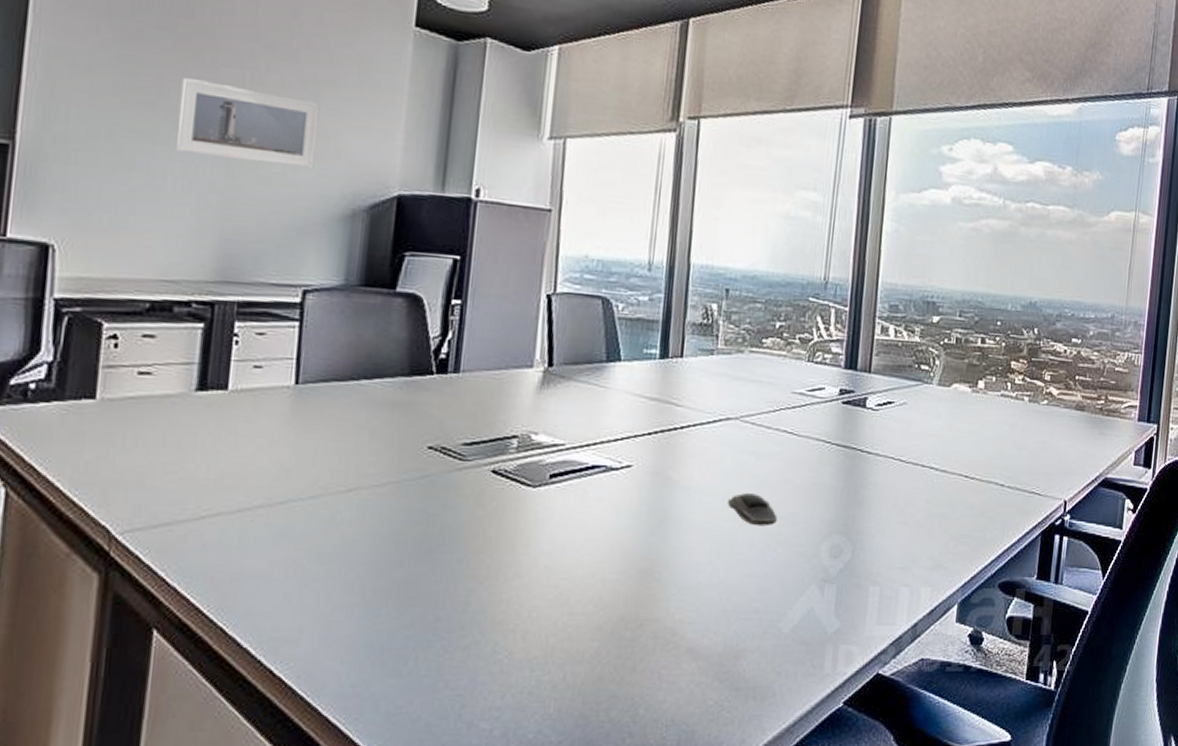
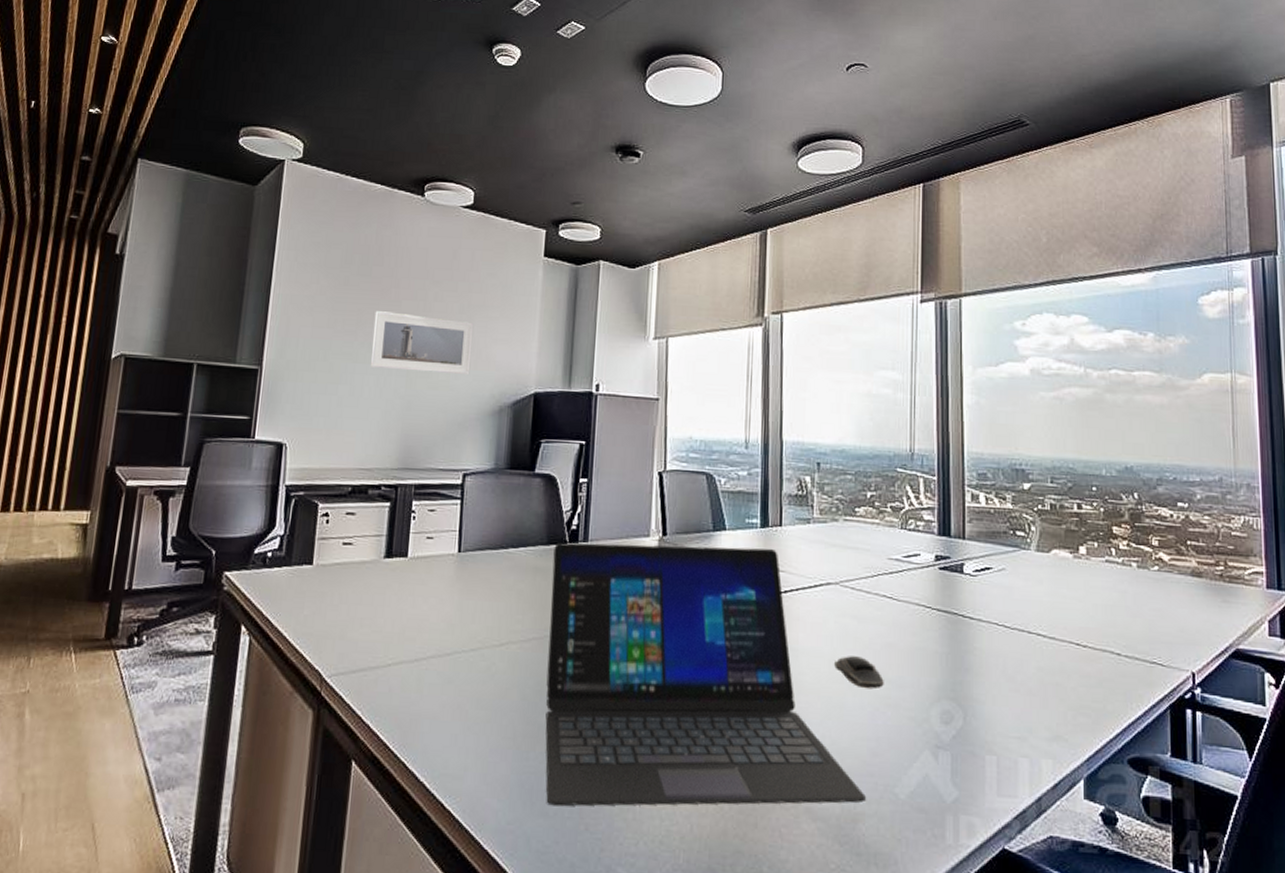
laptop: none [399,373,751,664] -> present [545,542,867,807]

